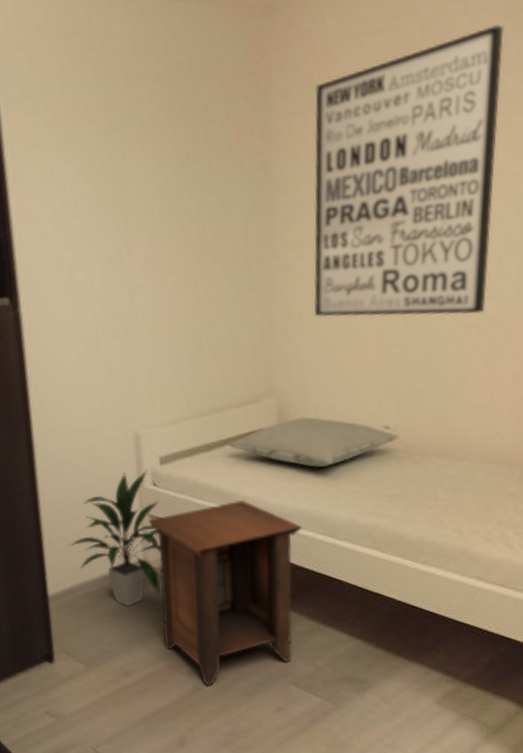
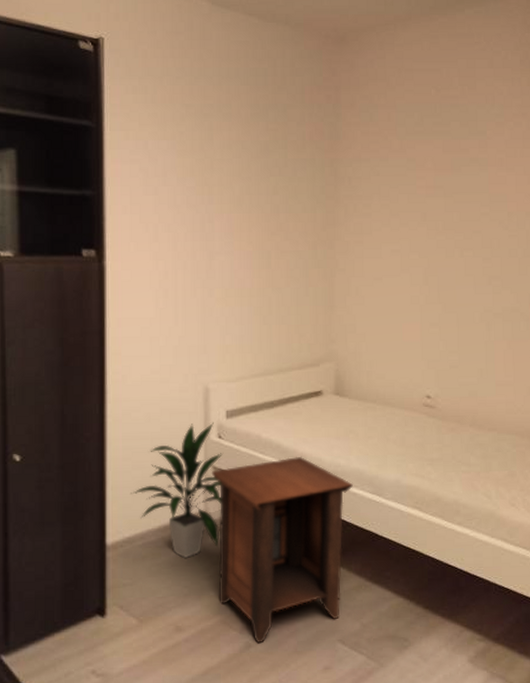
pillow: present [228,417,399,468] -> none [290,382,439,430]
wall art: present [313,25,505,317] -> none [370,80,521,304]

